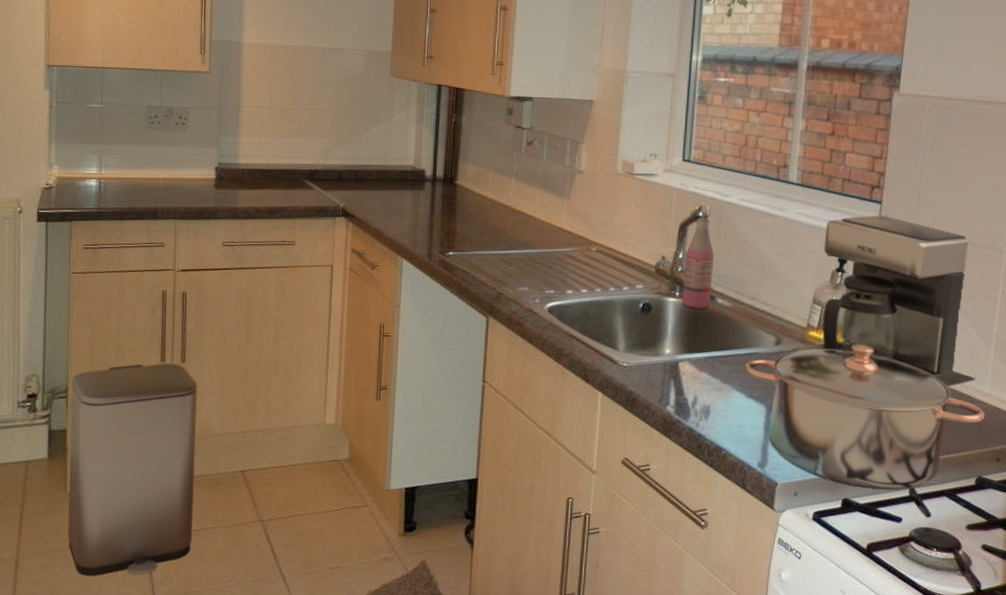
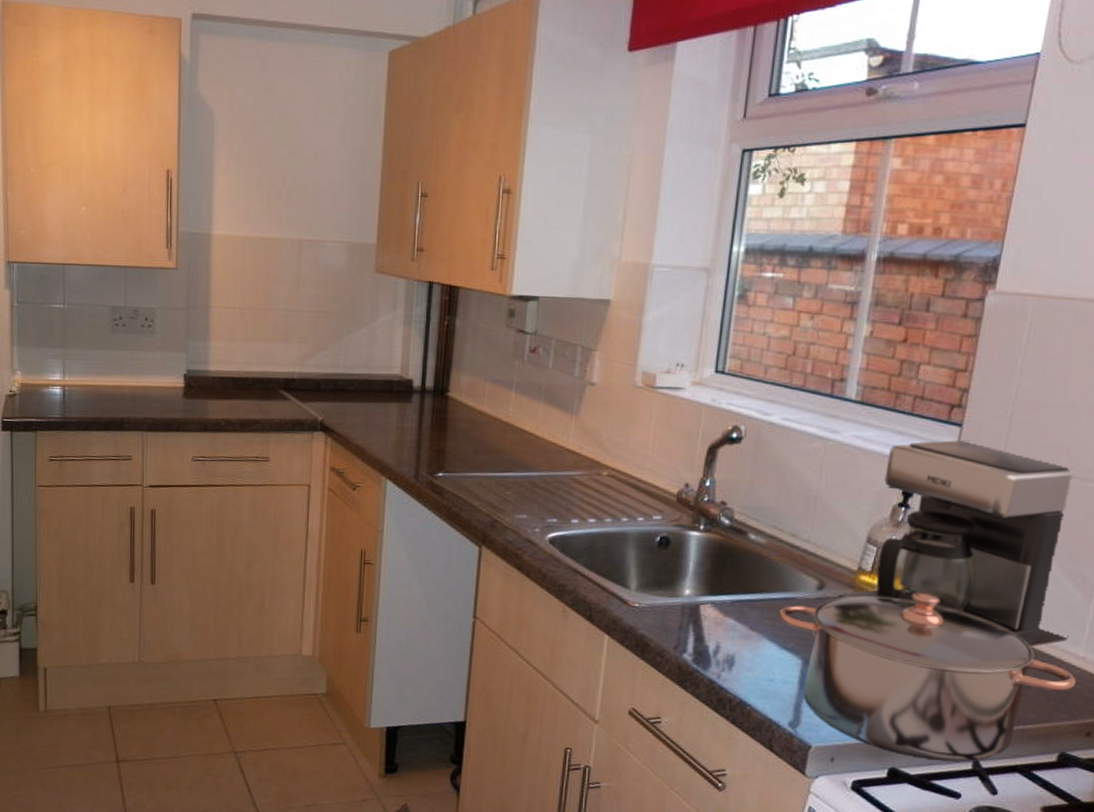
pedal bin: present [67,363,198,576] -> none [40,583,168,799]
soap dispenser: present [682,203,715,309] -> none [706,422,749,546]

